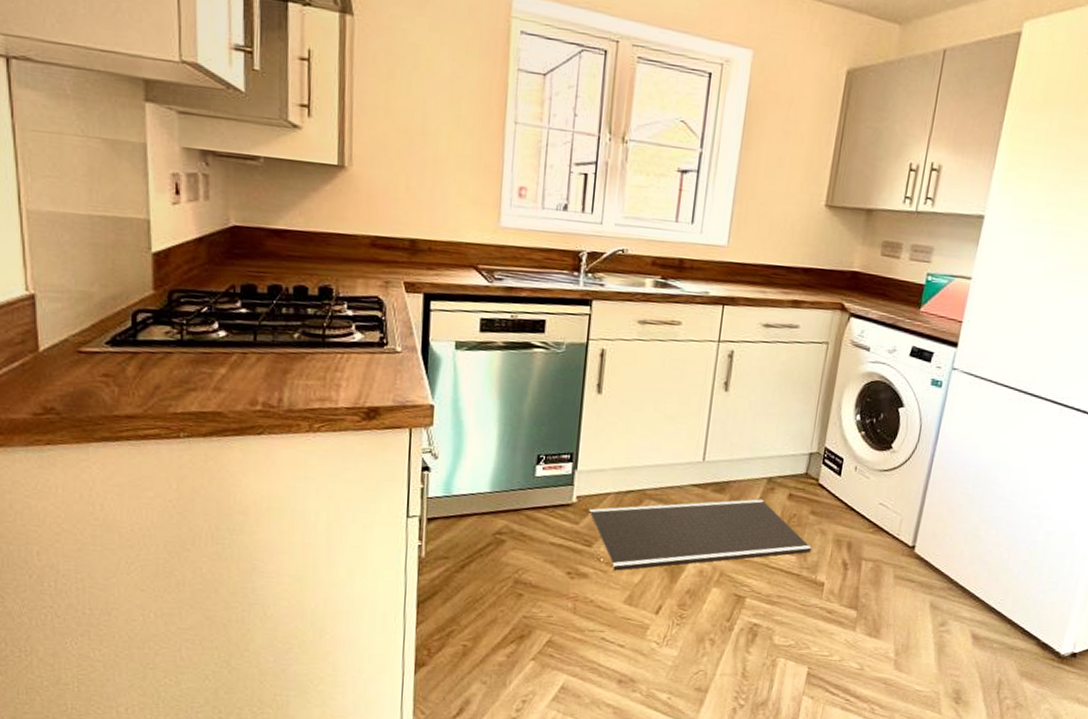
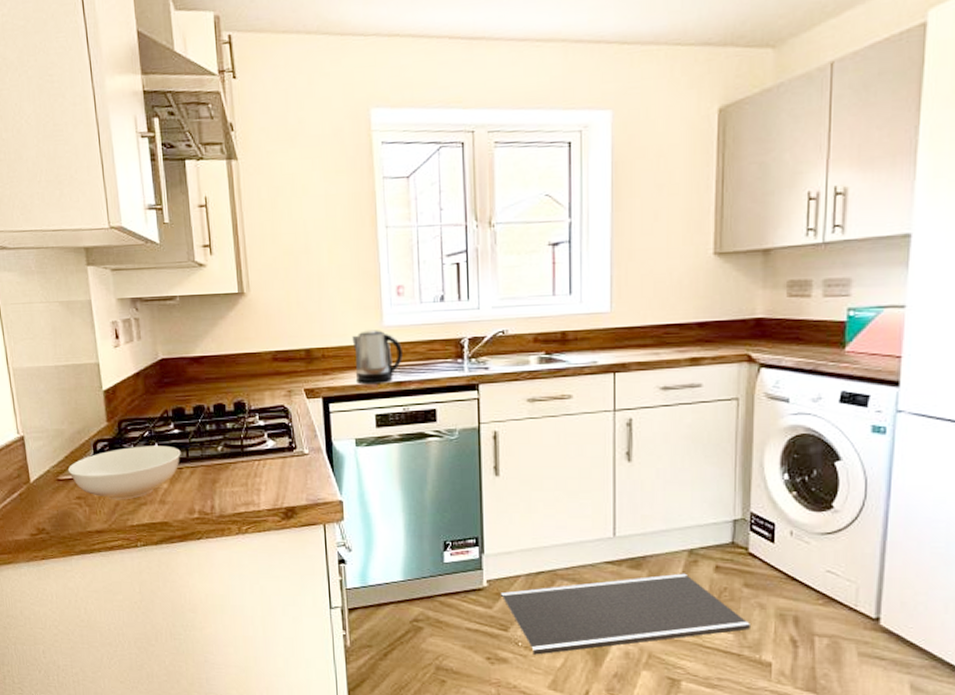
bowl: none [93,322,247,383] -> present [67,445,181,500]
kettle: none [463,228,518,288] -> present [352,330,403,385]

